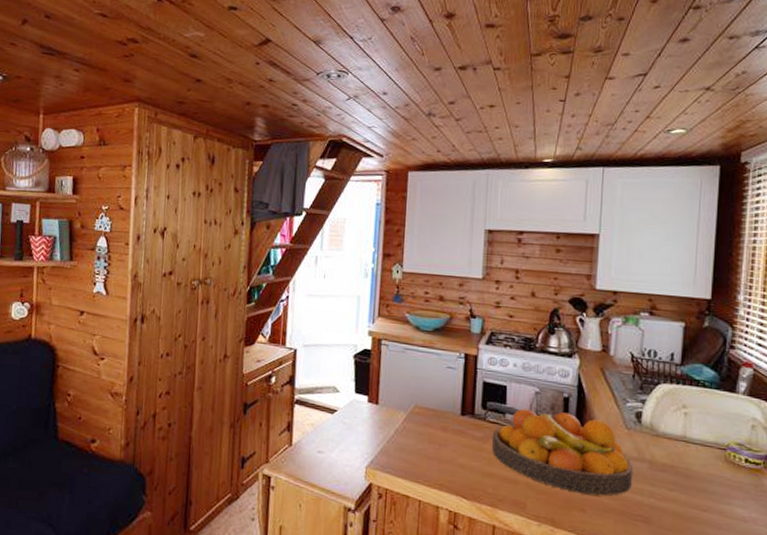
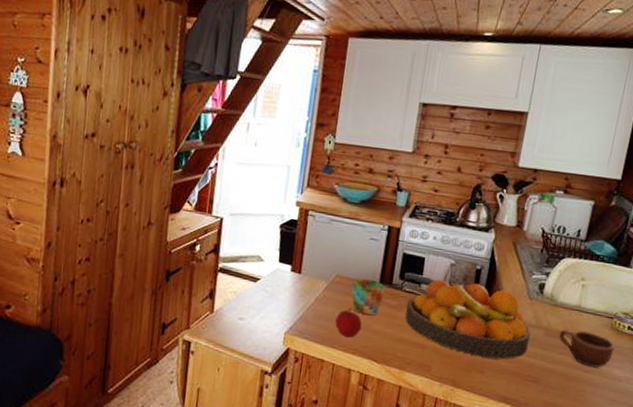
apple: none [418,440,447,472] -> present [335,308,362,338]
mug: none [433,408,467,448] -> present [352,278,385,316]
mug: none [665,463,733,507] -> present [558,330,615,368]

